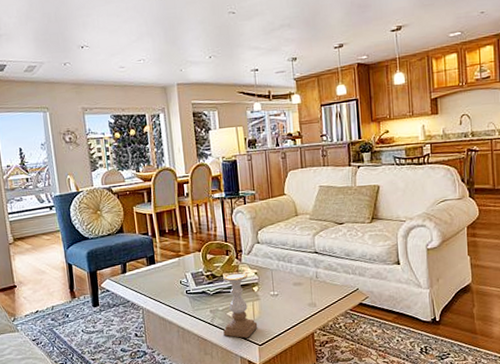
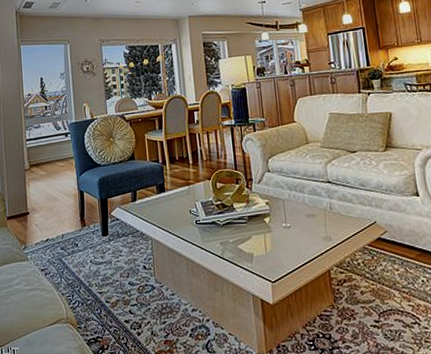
candle holder: present [223,271,258,339] -> none [233,201,270,274]

